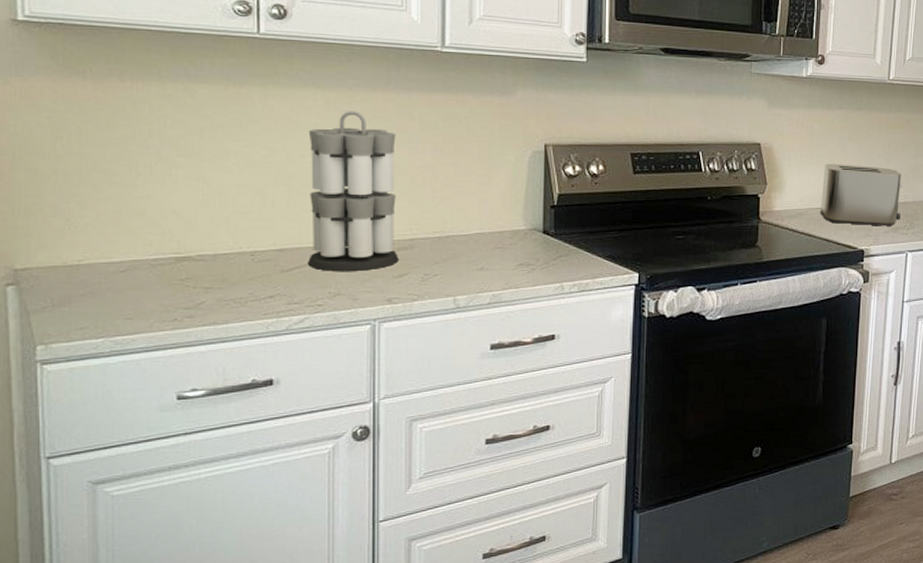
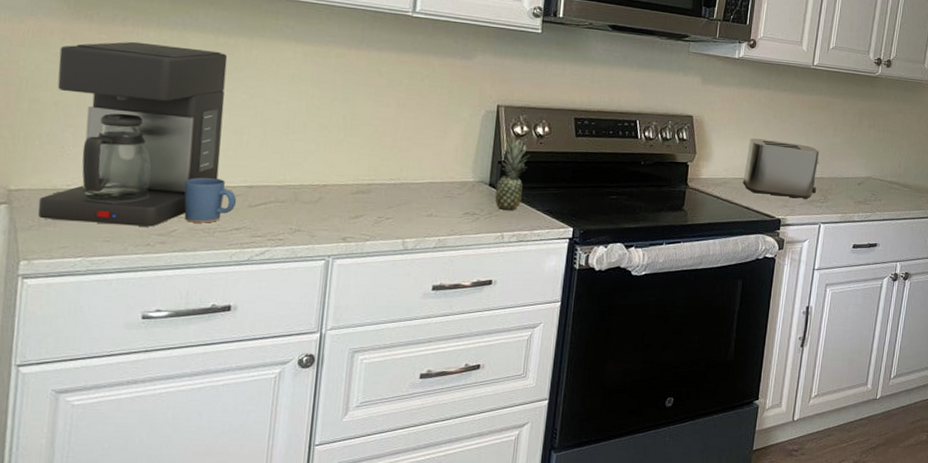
coffee maker: none [49,98,244,301] -> present [38,41,228,227]
mug: none [208,242,268,293] -> present [184,177,237,223]
spice rack: present [308,111,399,271] -> none [274,64,364,211]
fruit: none [550,178,585,258] -> present [495,137,530,210]

